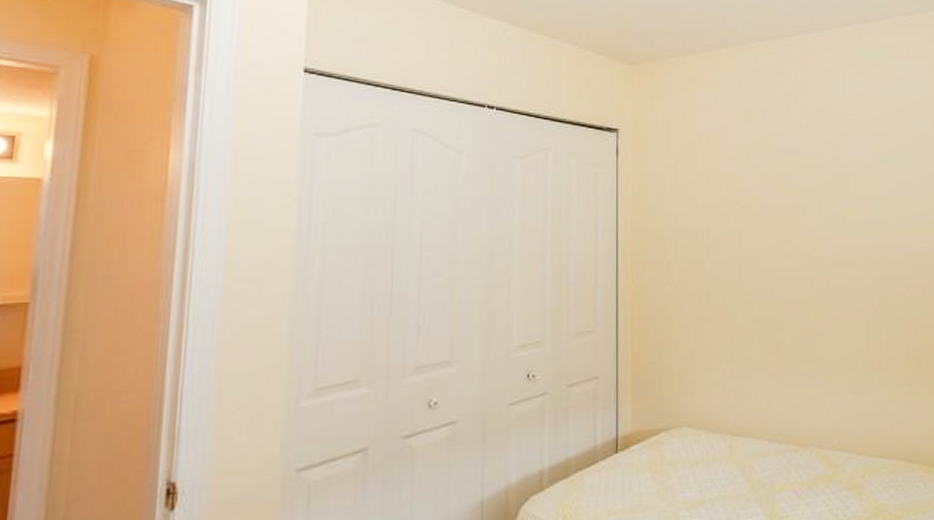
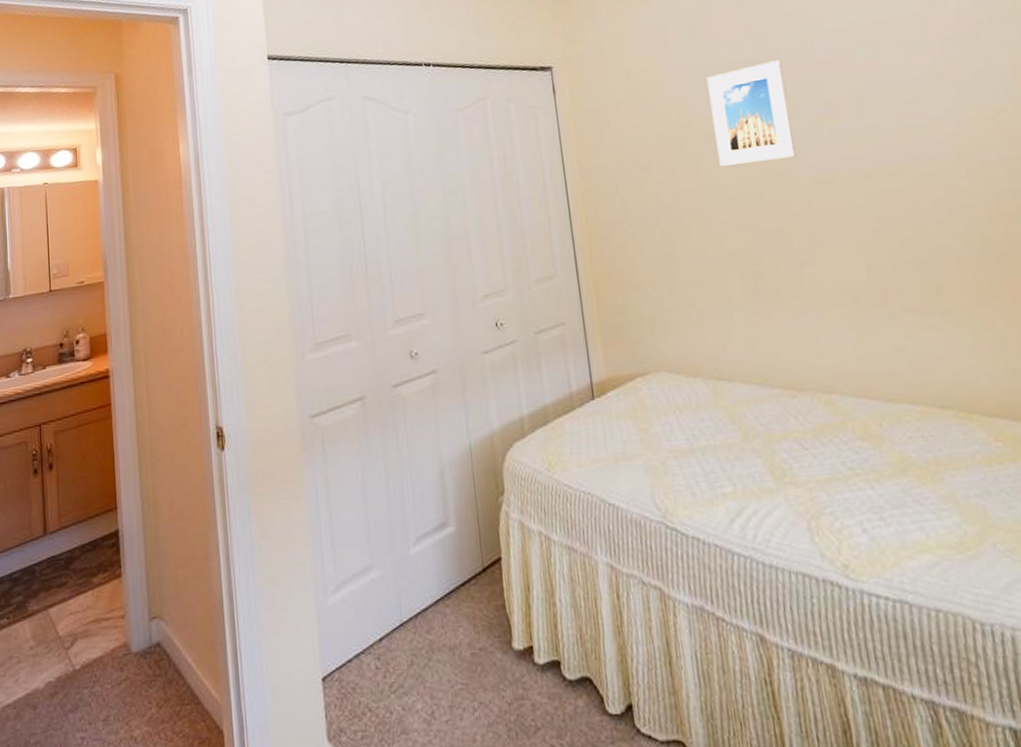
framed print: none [757,154,824,242] -> present [706,60,797,167]

